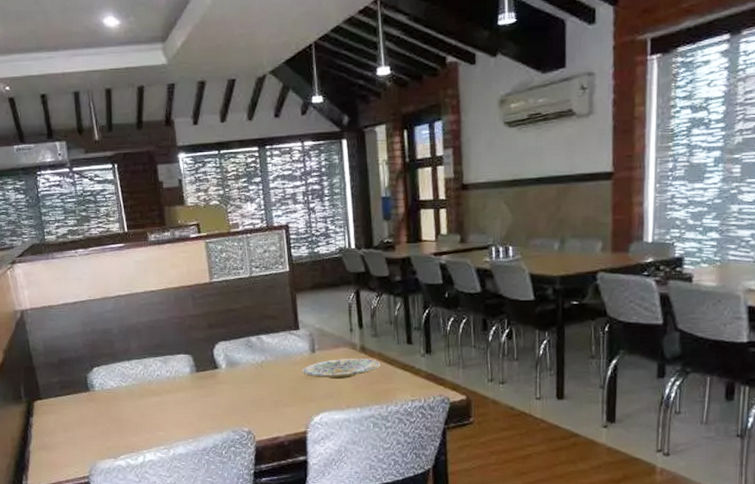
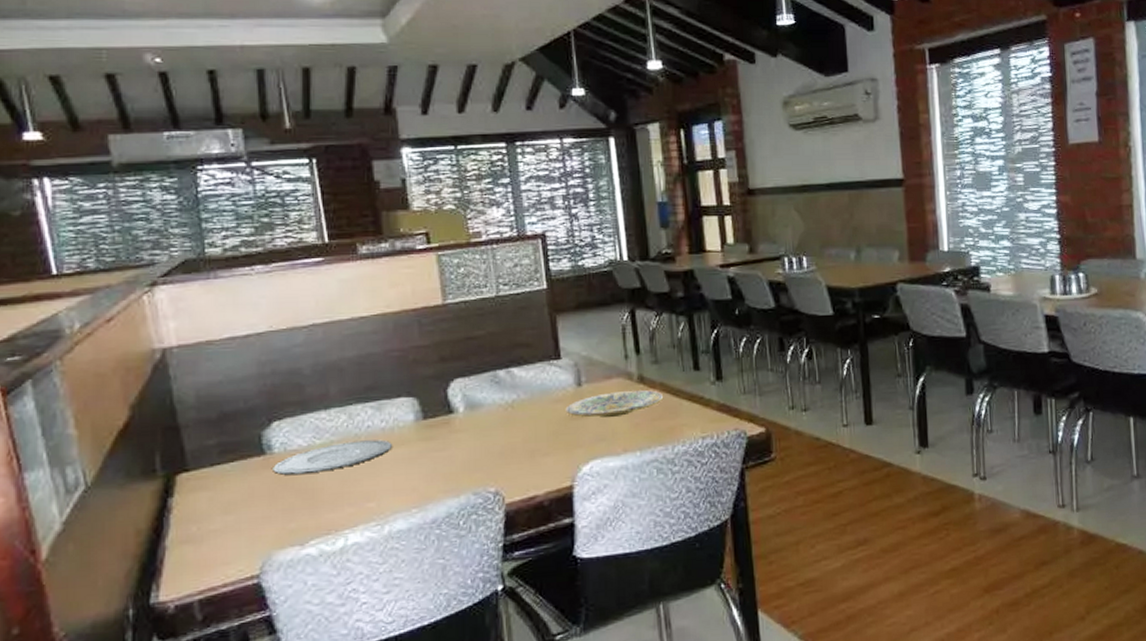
plate: none [95,385,174,408] -> present [273,439,392,476]

